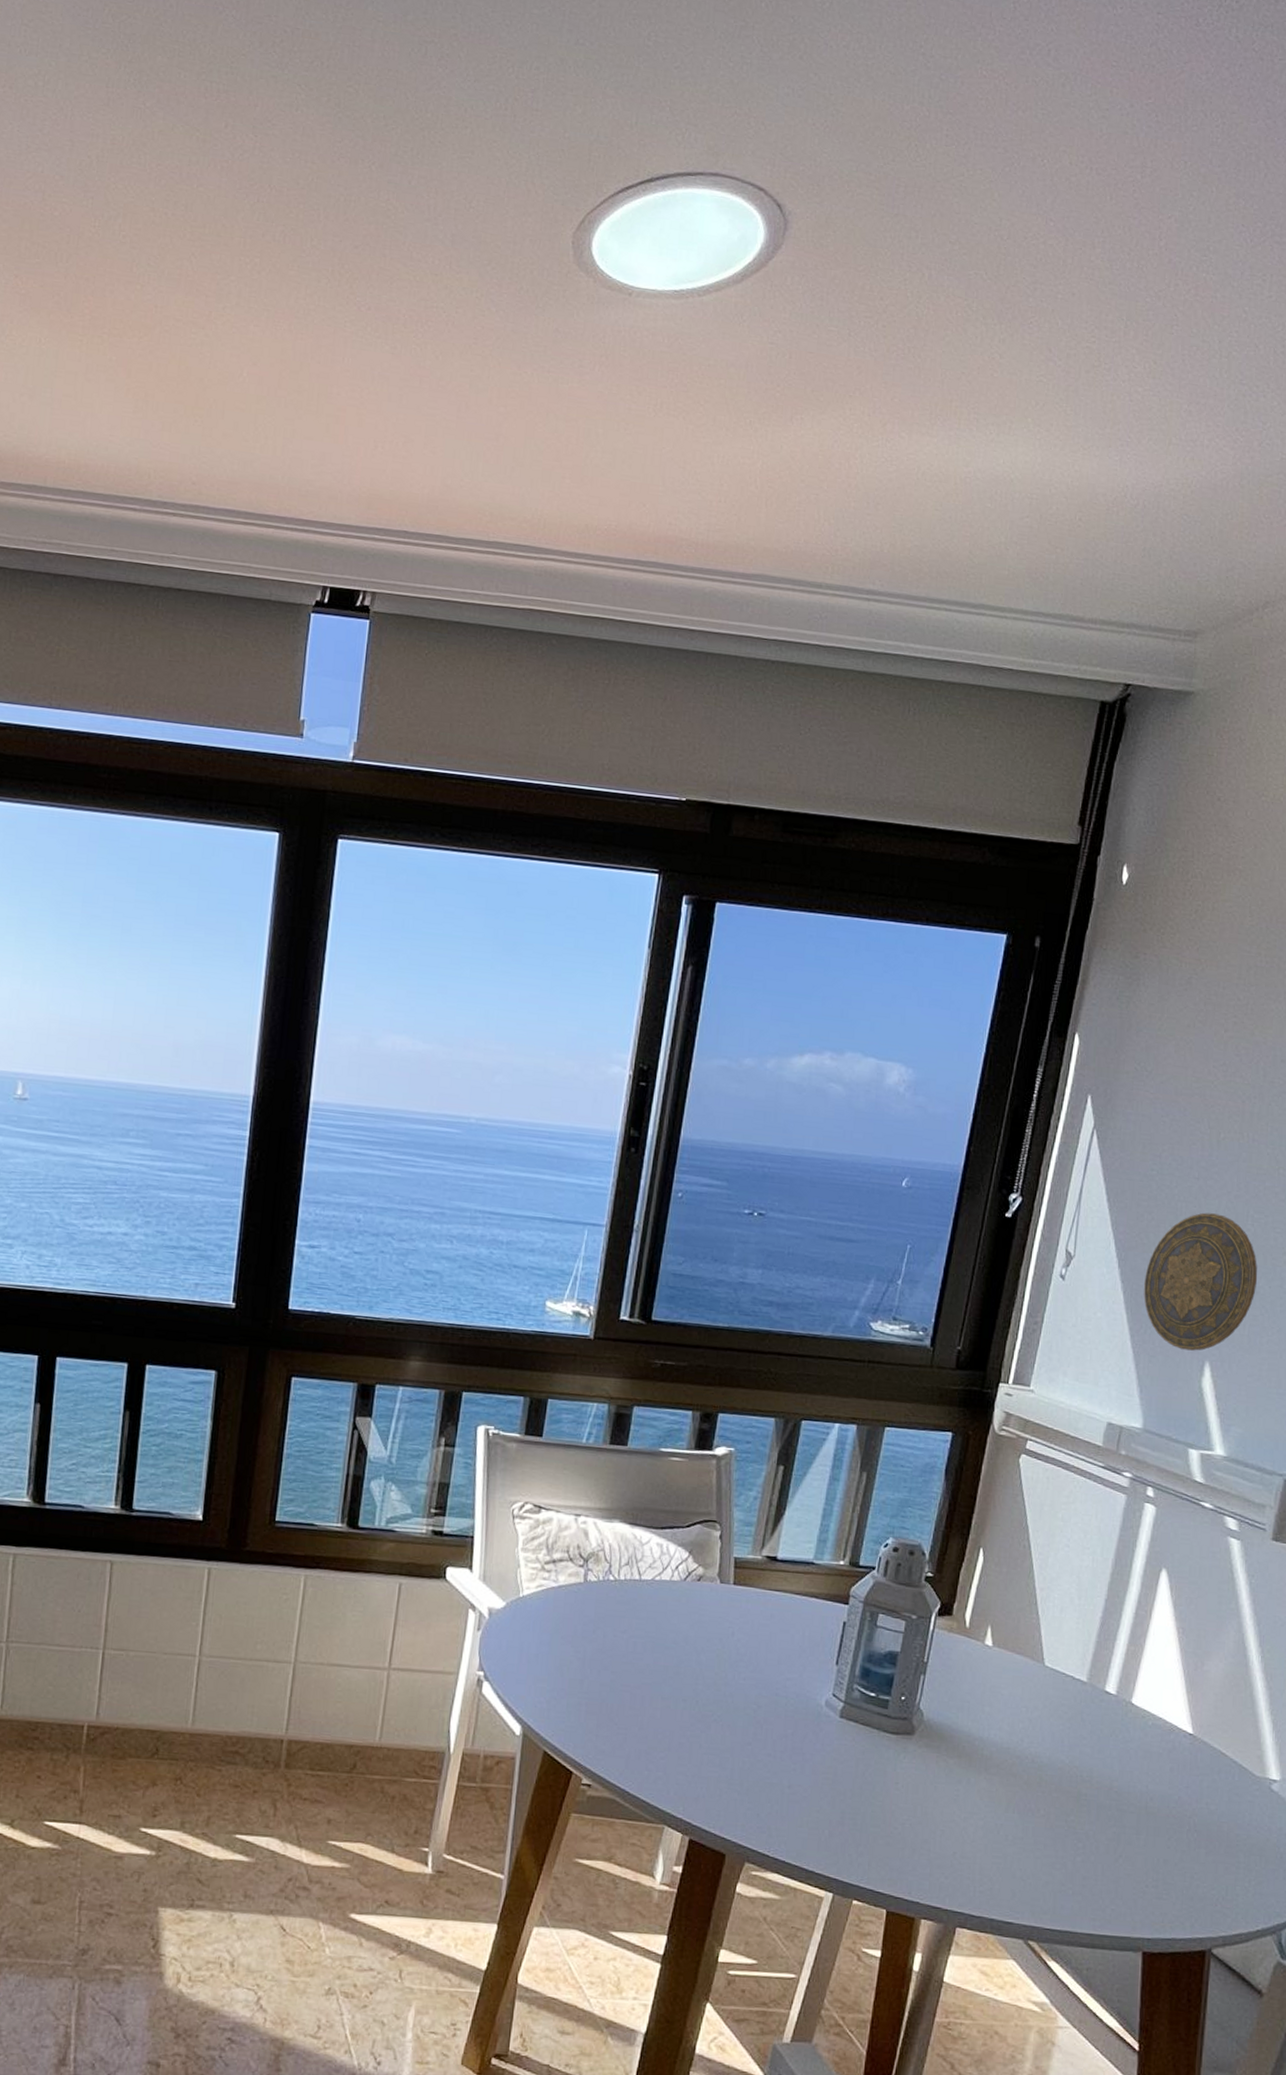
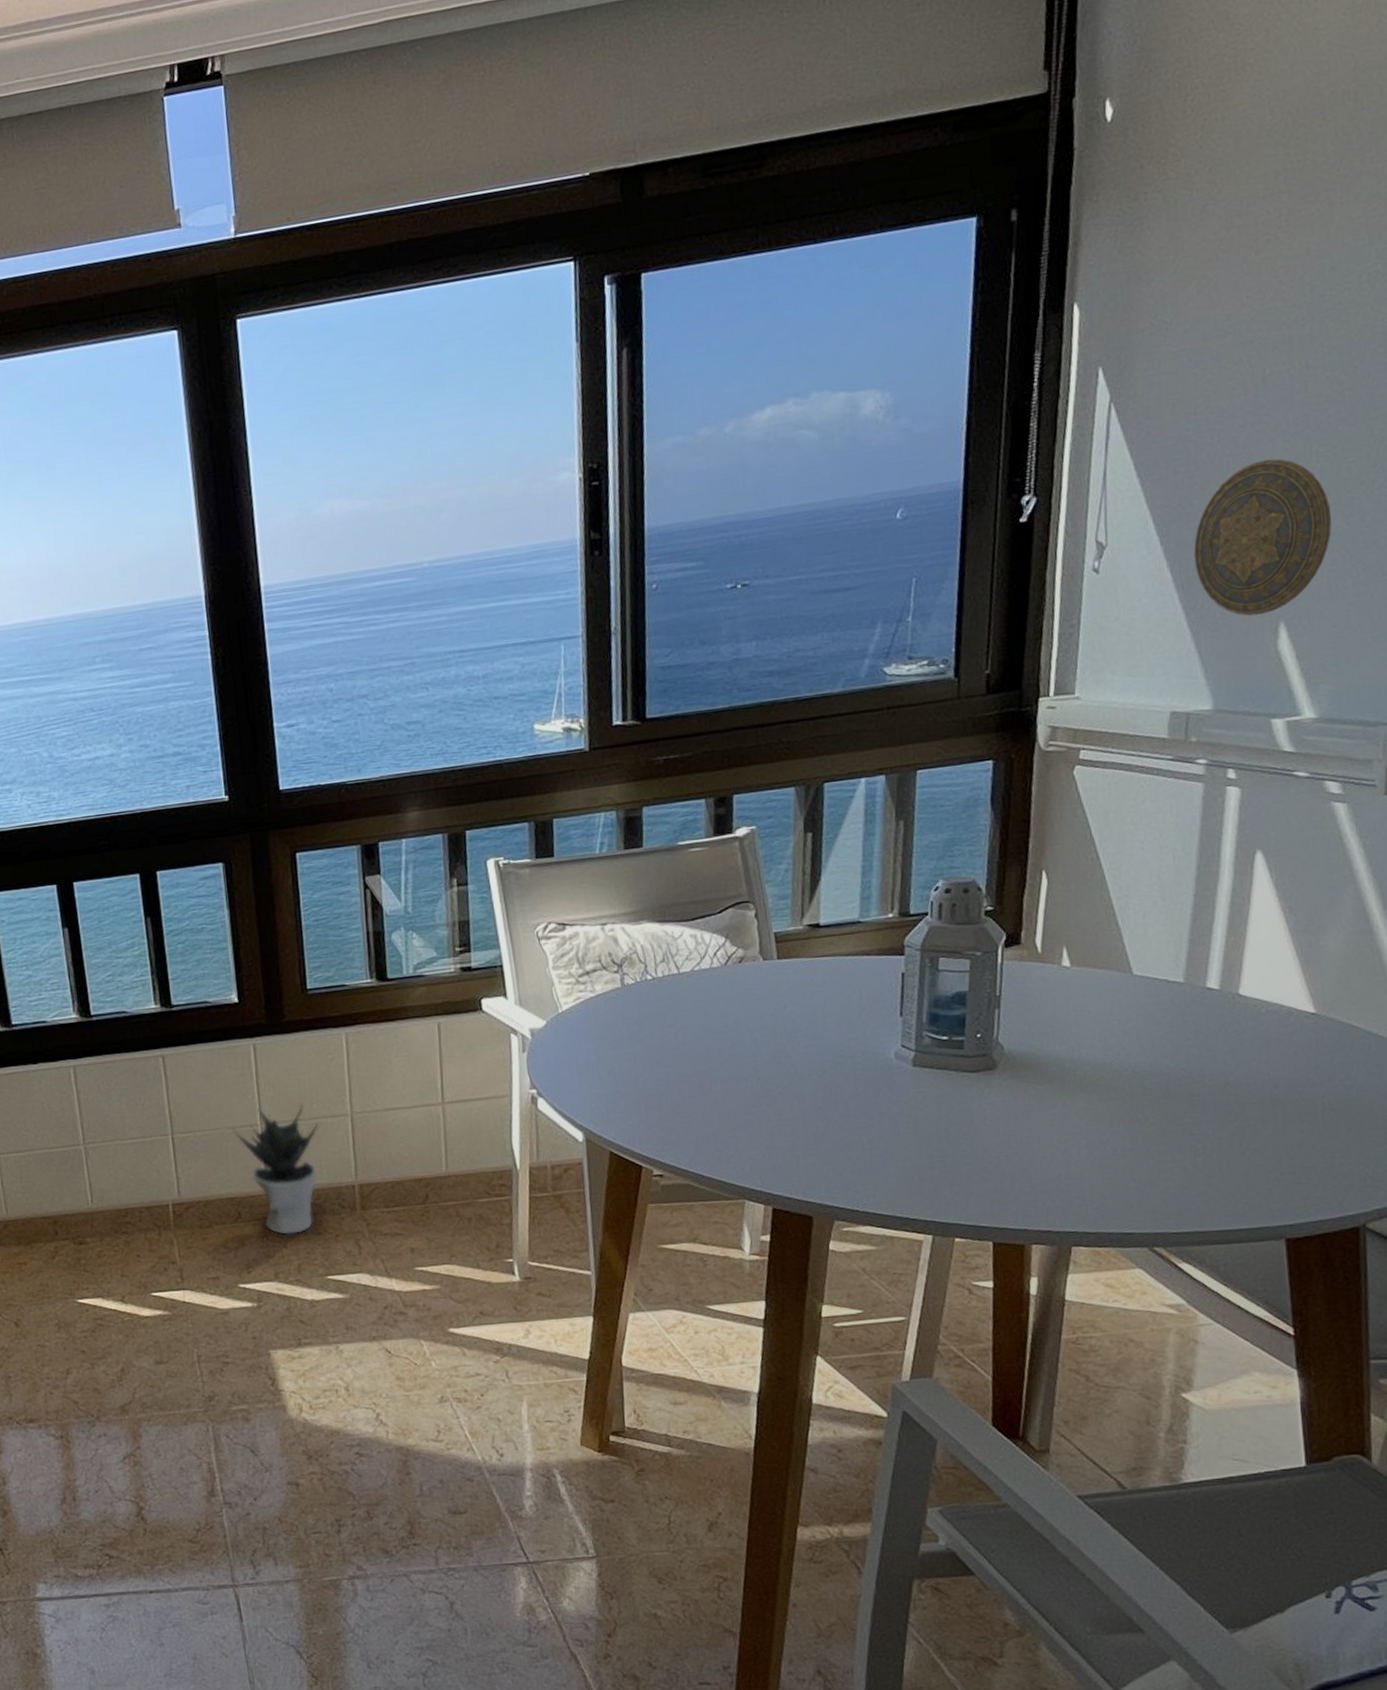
potted plant: none [168,1638,259,1782] -> present [232,1103,319,1235]

